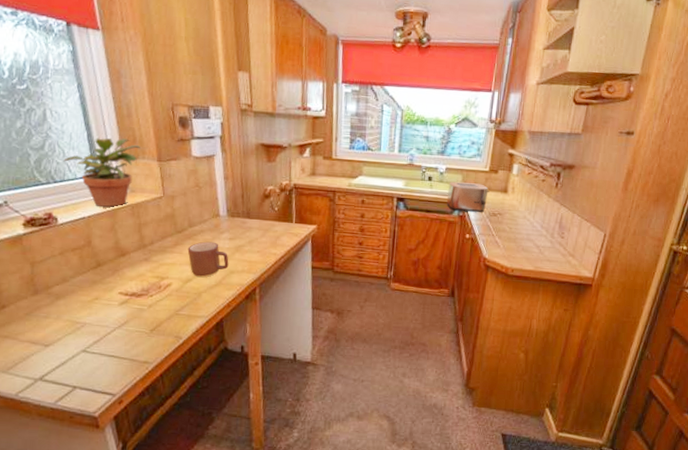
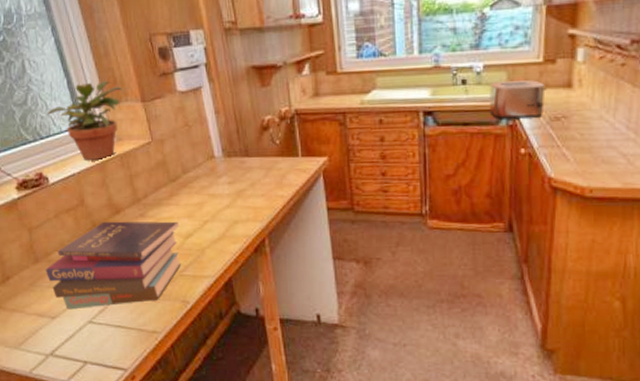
books: none [44,262,181,339] -> present [45,221,182,310]
mug: present [187,241,229,278] -> none [184,188,231,231]

